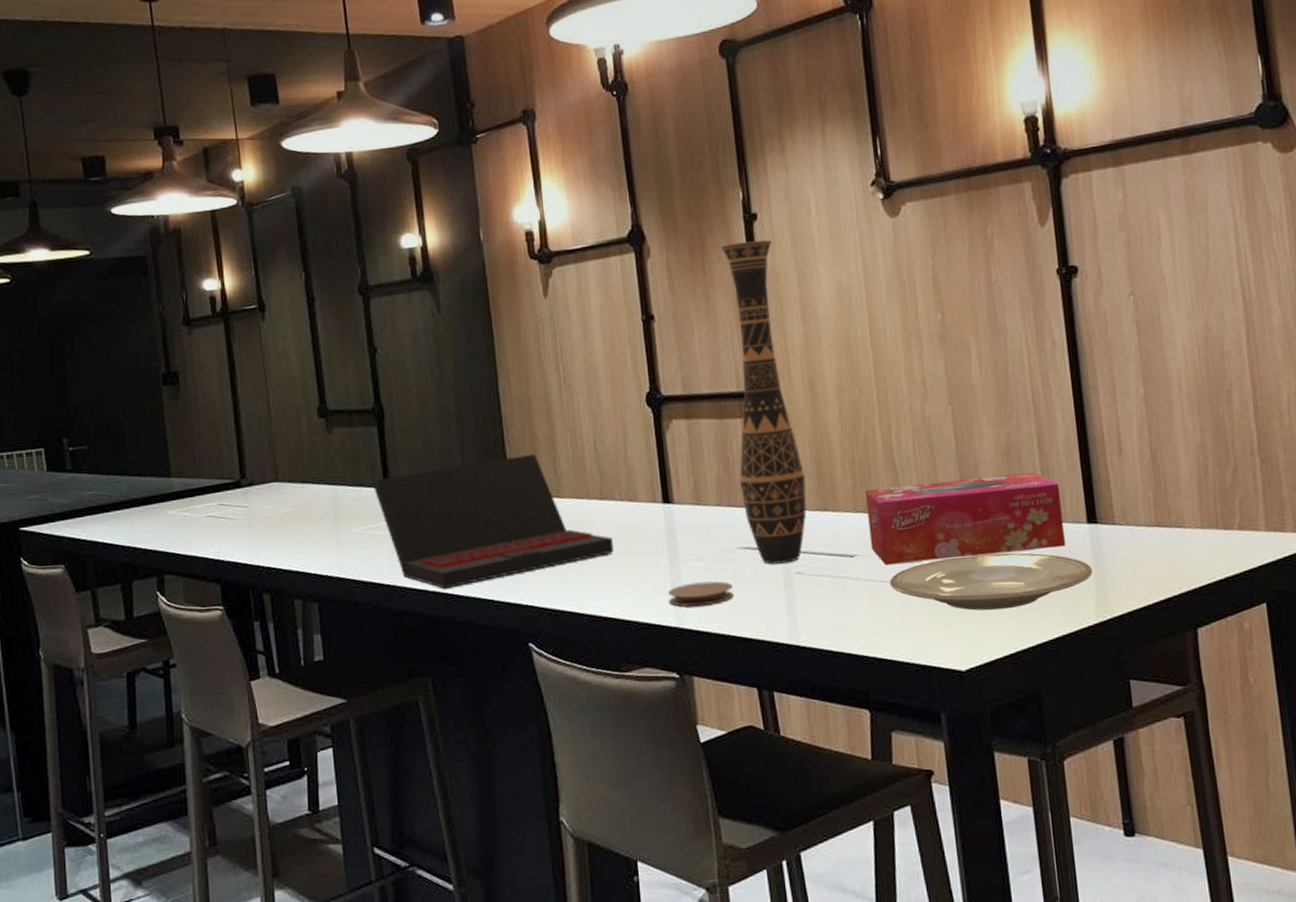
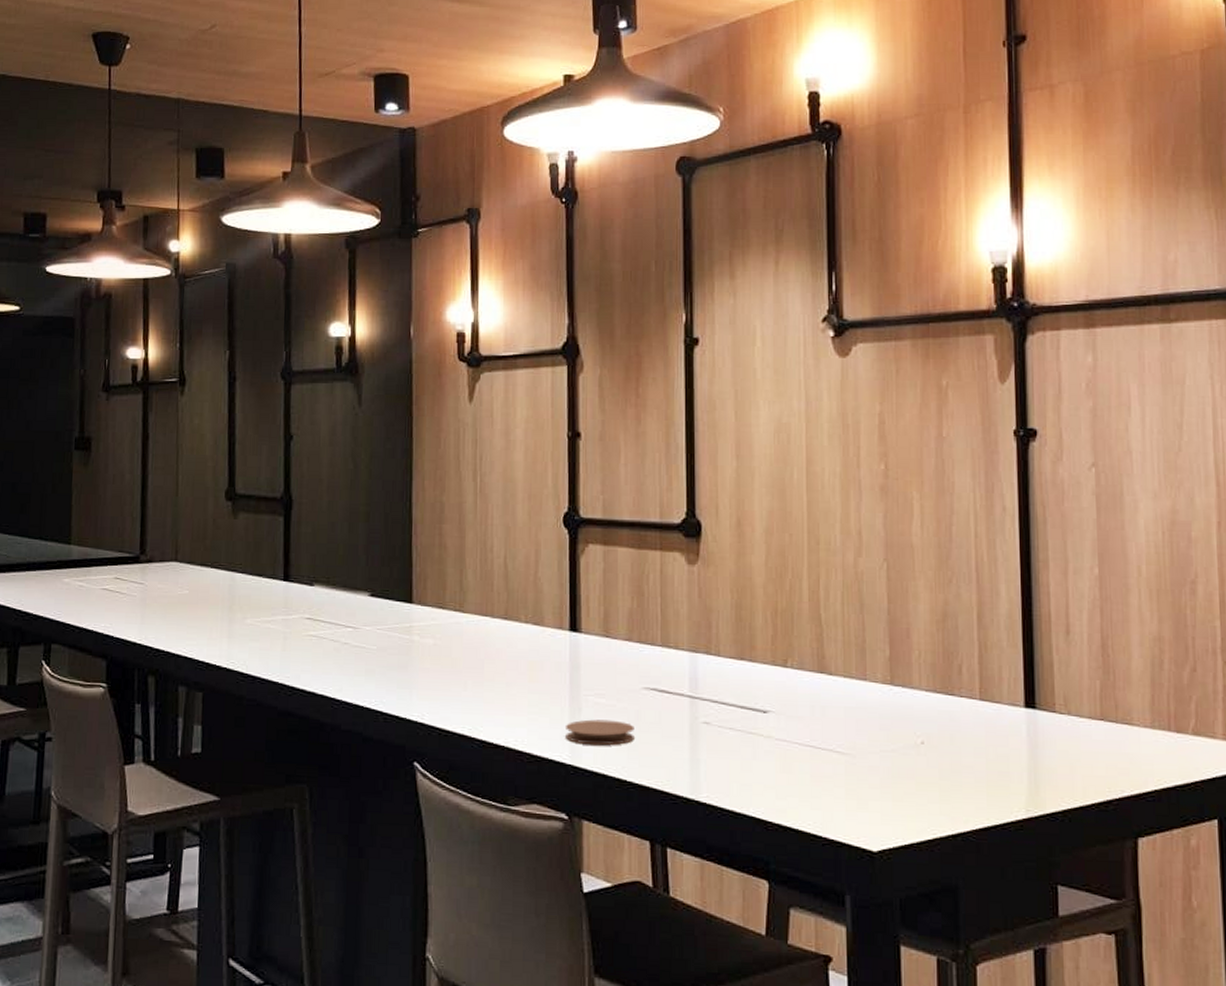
laptop: present [373,453,614,589] -> none [273,563,513,694]
decorative vase: present [721,240,807,564] -> none [652,367,724,711]
tissue box: present [865,473,1066,565] -> none [786,642,1000,730]
plate: present [889,553,1093,611] -> none [802,726,1027,790]

